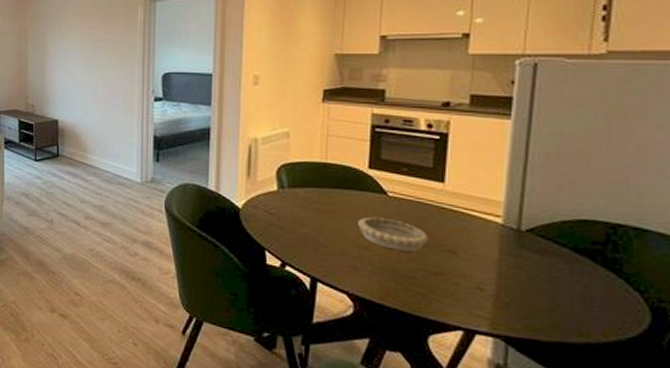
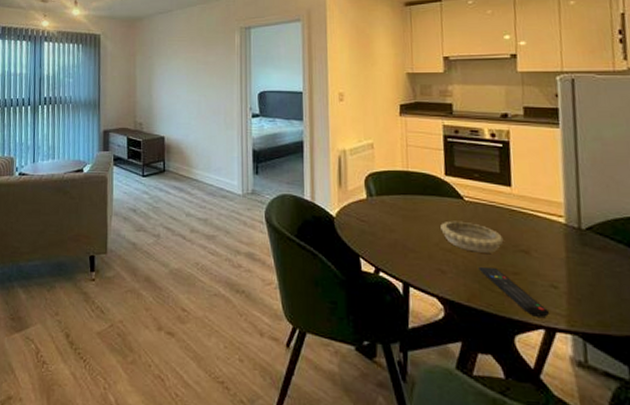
remote control: none [396,264,470,319] -> present [478,266,549,317]

